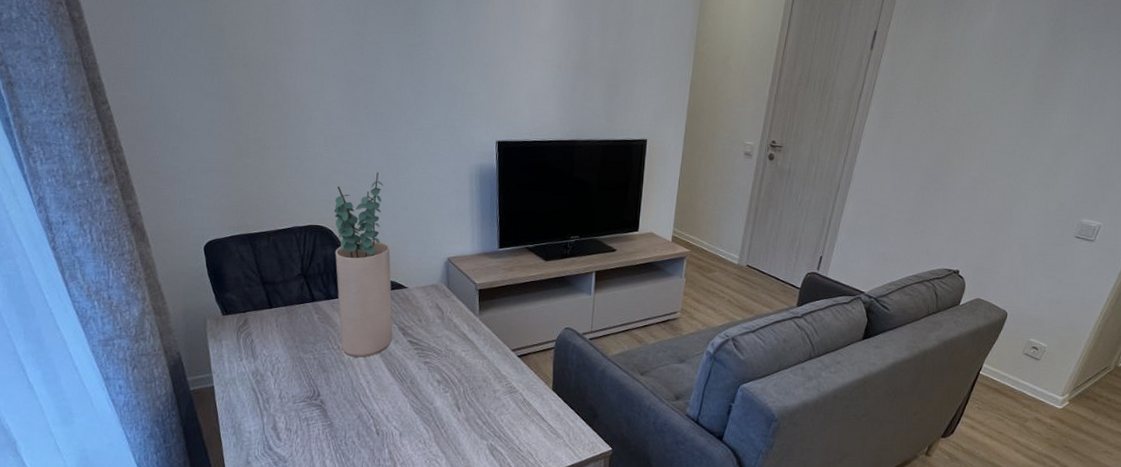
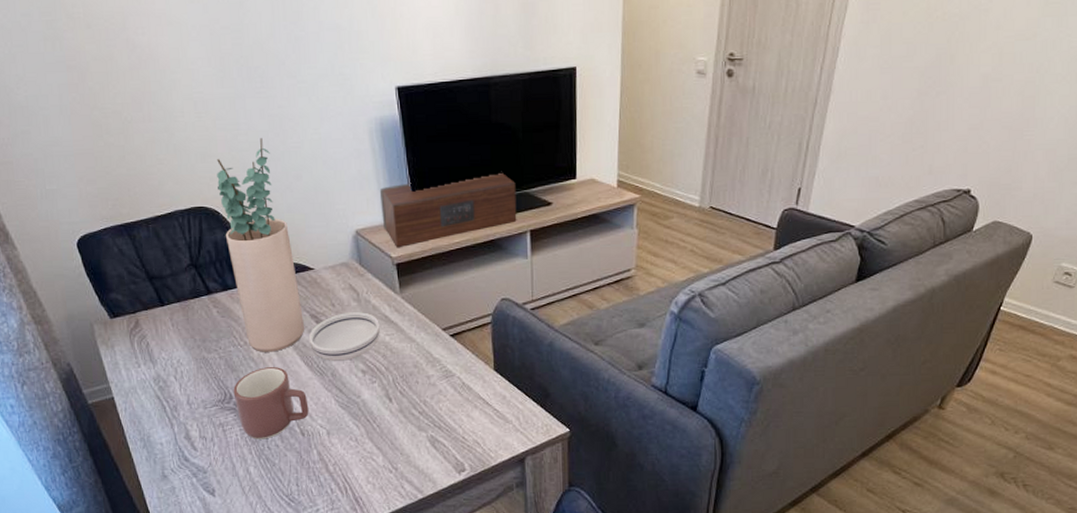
mug: none [321,370,387,436] -> present [233,367,309,440]
bowl: none [394,328,458,371] -> present [308,312,380,361]
speaker: none [471,220,588,276] -> present [379,172,517,247]

